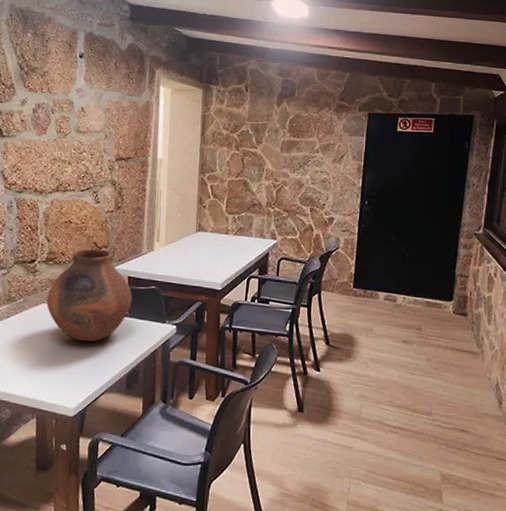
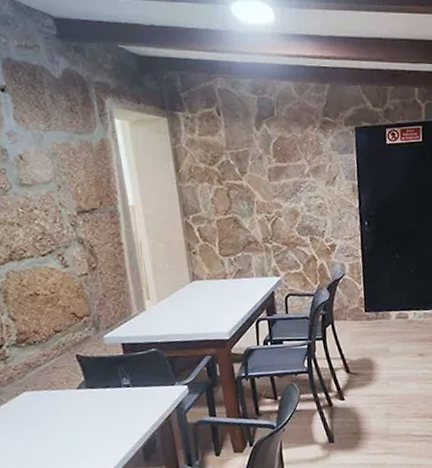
vase: present [46,248,132,342] -> none [27,319,132,424]

